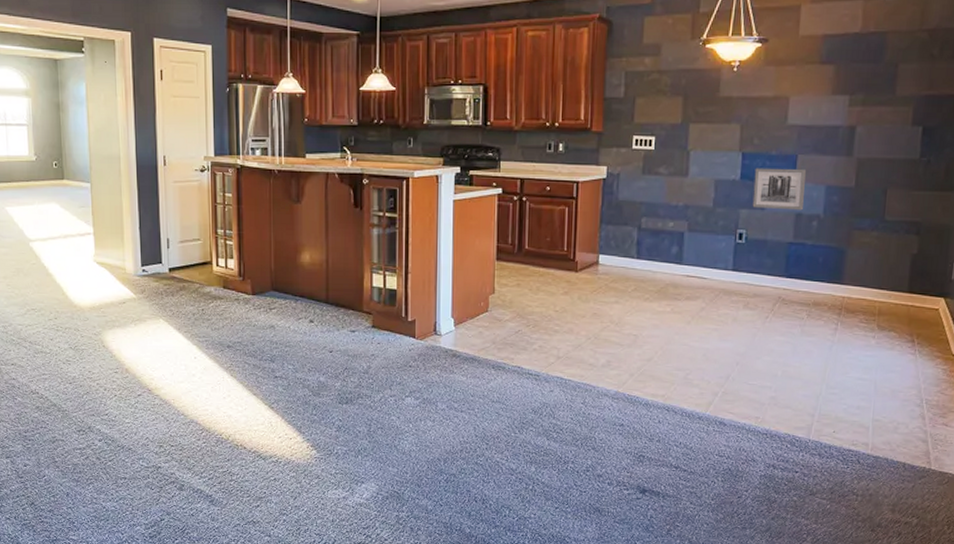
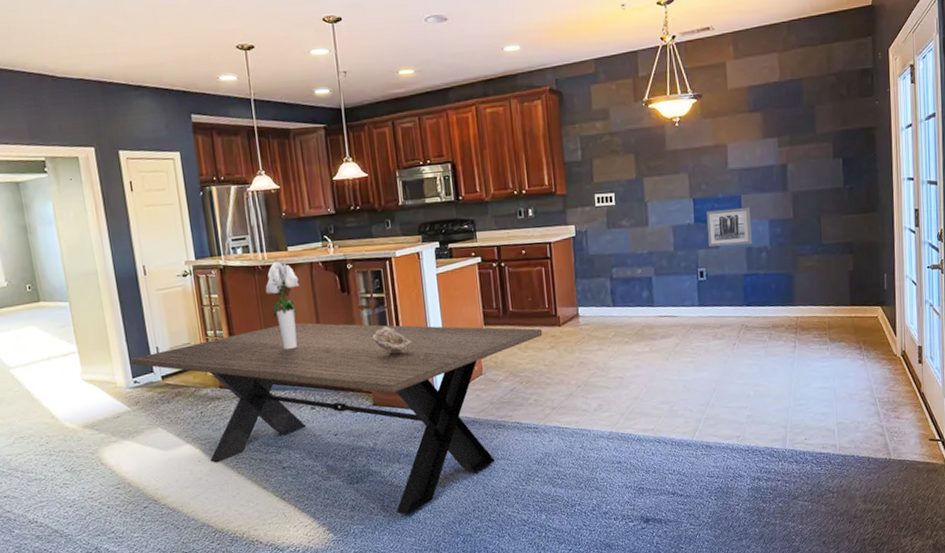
dining table: none [142,233,557,444] -> present [130,323,543,515]
bouquet: none [279,167,313,259] -> present [265,261,299,350]
decorative bowl: none [380,248,420,277] -> present [372,326,413,354]

